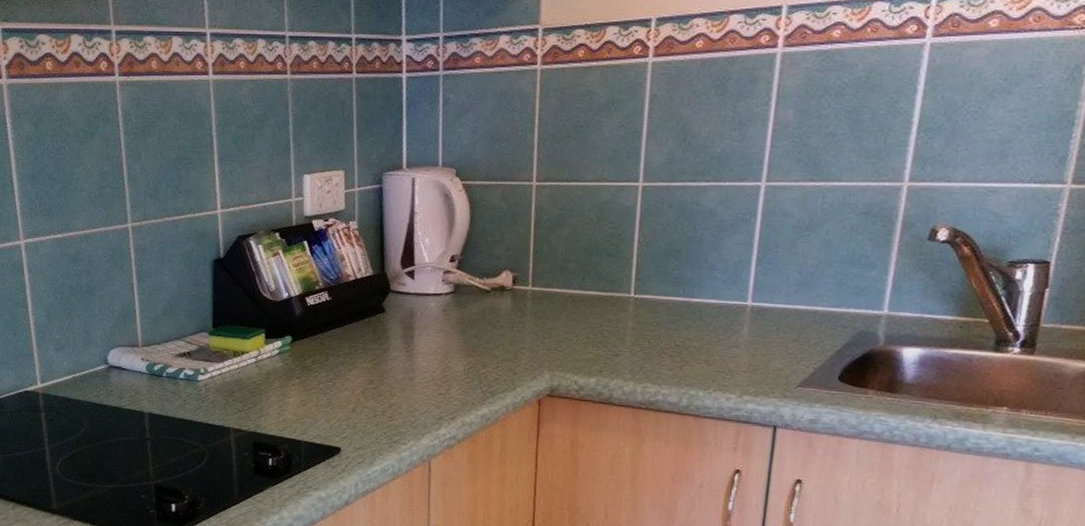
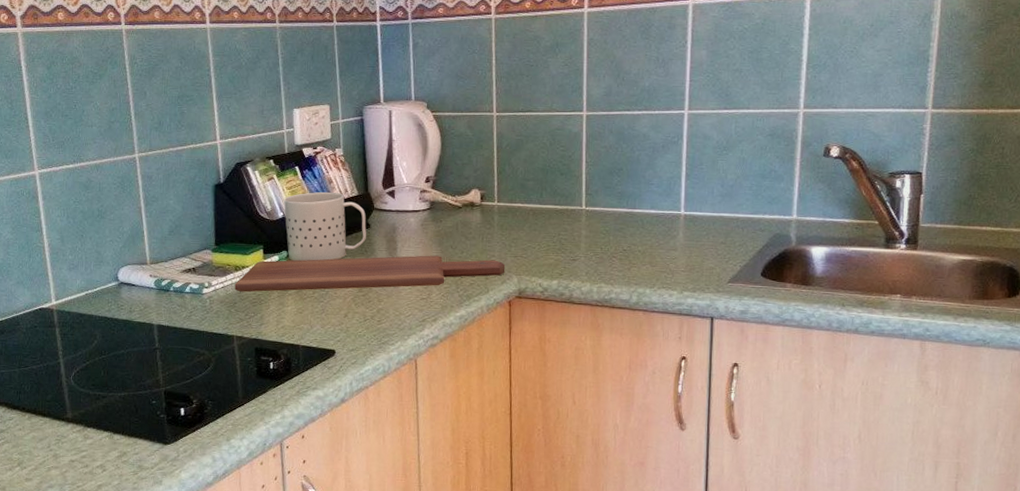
cutting board: none [232,345,537,381] -> present [234,255,506,292]
mug: none [289,270,382,348] -> present [283,191,367,262]

